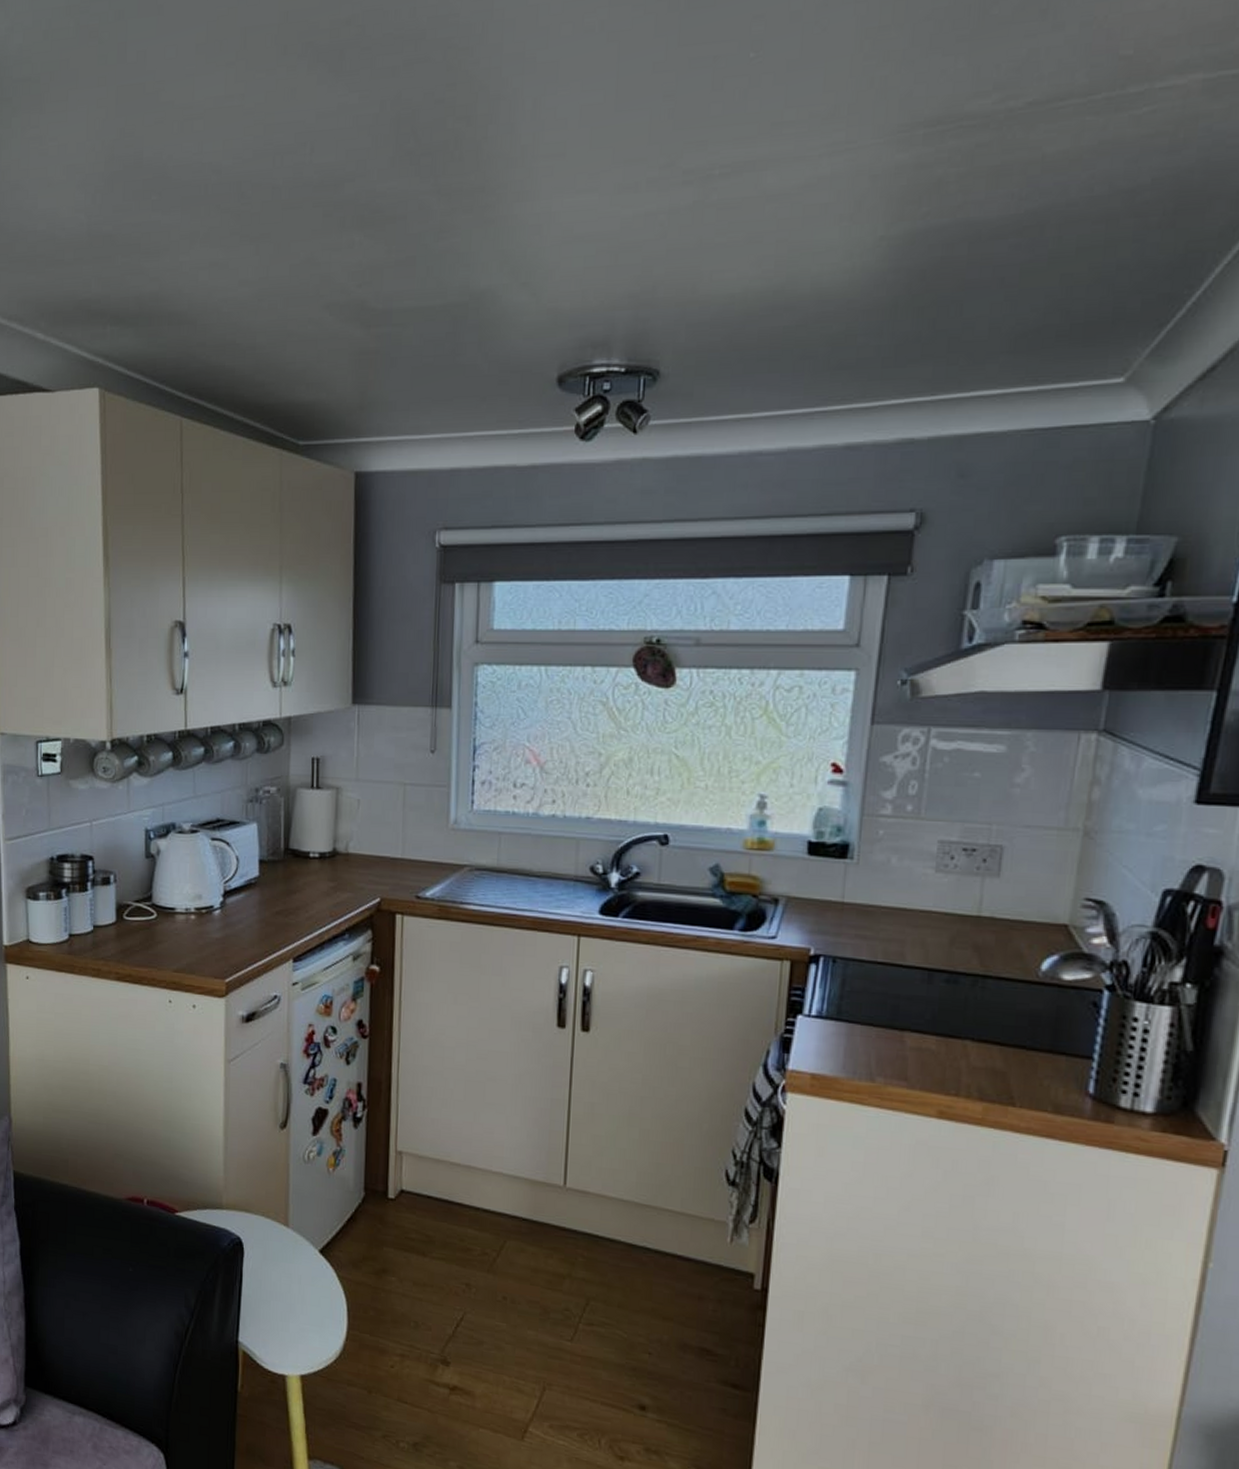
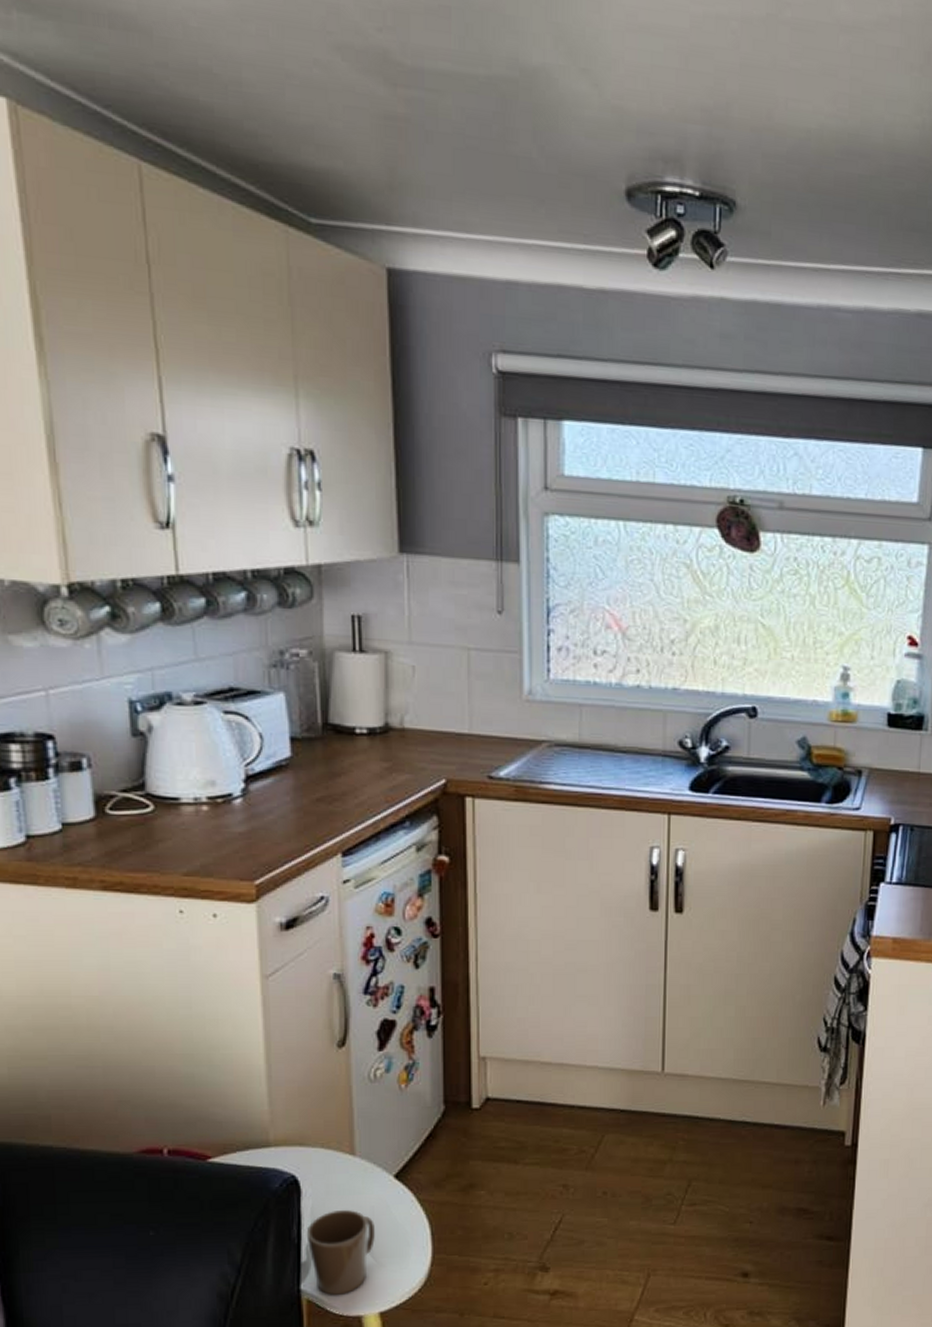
mug: none [246,1274,301,1353] -> present [306,1209,375,1295]

